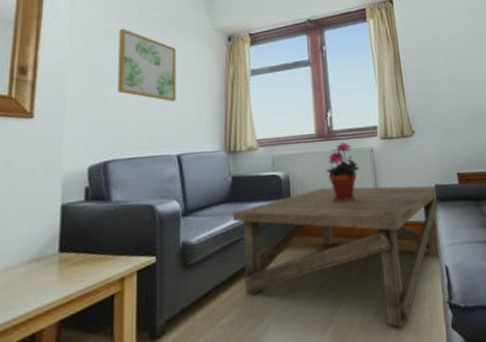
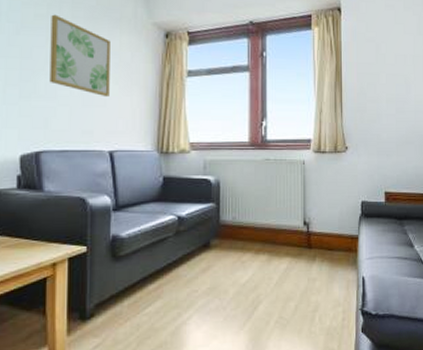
coffee table: present [233,185,441,328] -> none [163,194,364,328]
potted plant: present [327,142,360,203] -> none [257,152,290,211]

